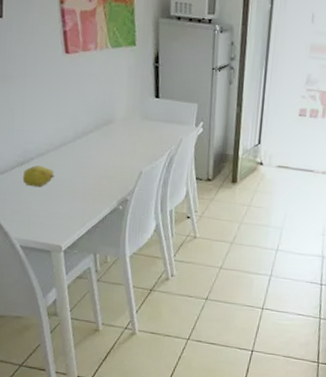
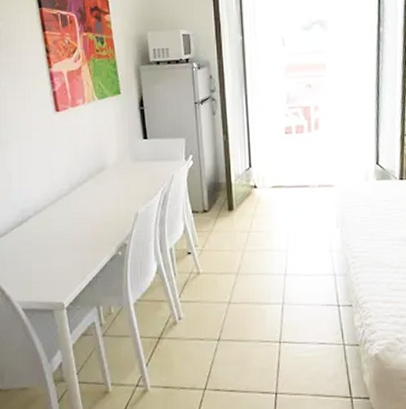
fruit: present [22,165,54,188] -> none [21,222,52,245]

